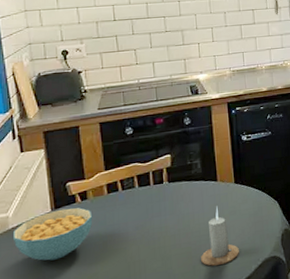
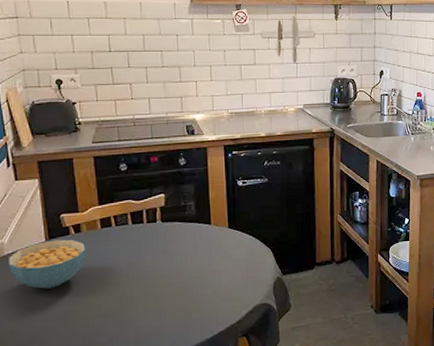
candle: present [201,206,239,266] -> none [192,249,230,308]

